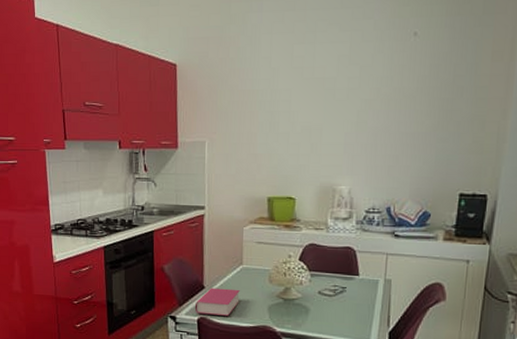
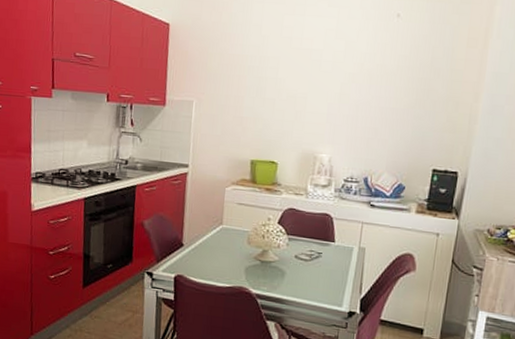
book: present [194,288,240,316] -> none [172,246,218,275]

